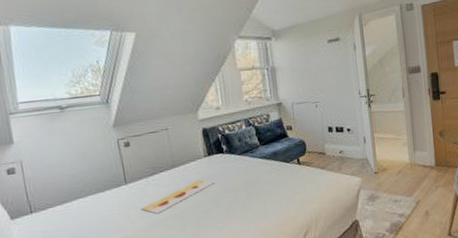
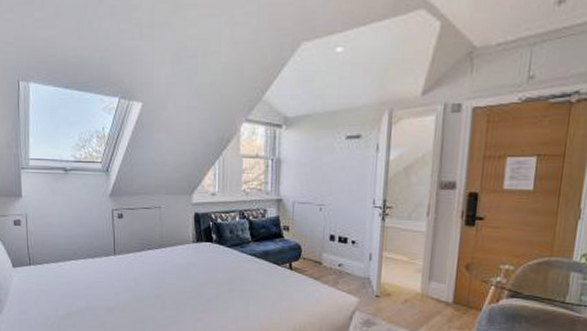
painting: present [141,179,215,214] -> none [126,265,199,291]

